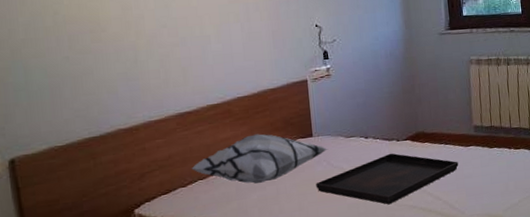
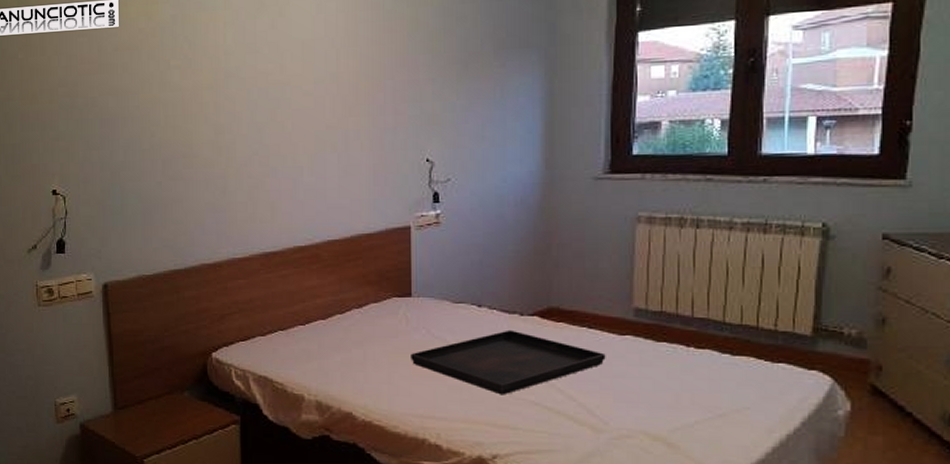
decorative pillow: present [191,134,329,184] -> none [272,286,430,344]

